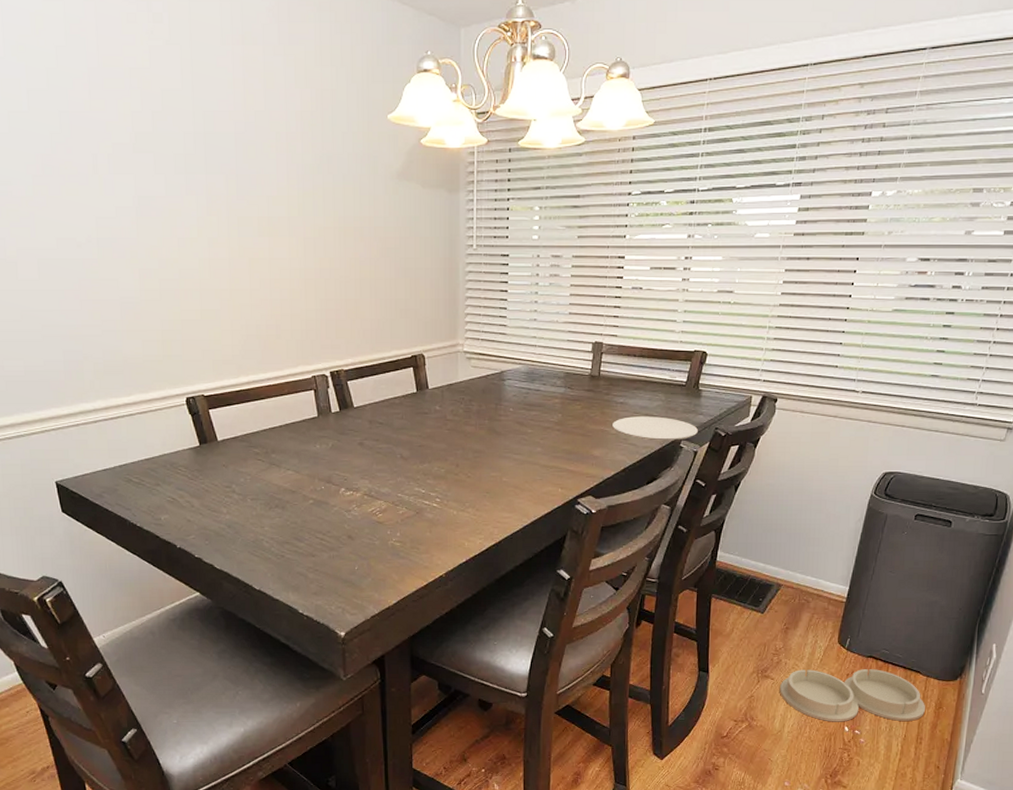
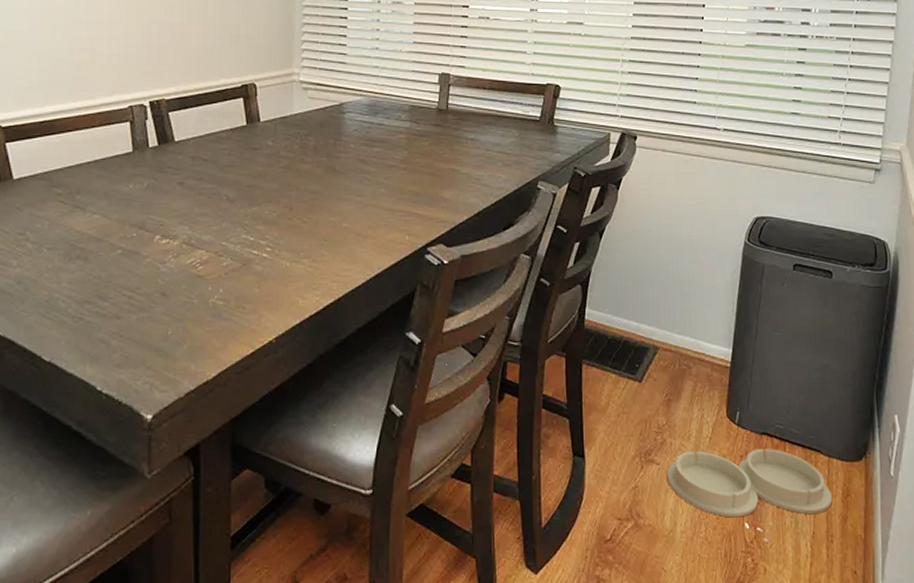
plate: present [612,416,698,441] -> none [463,154,556,181]

